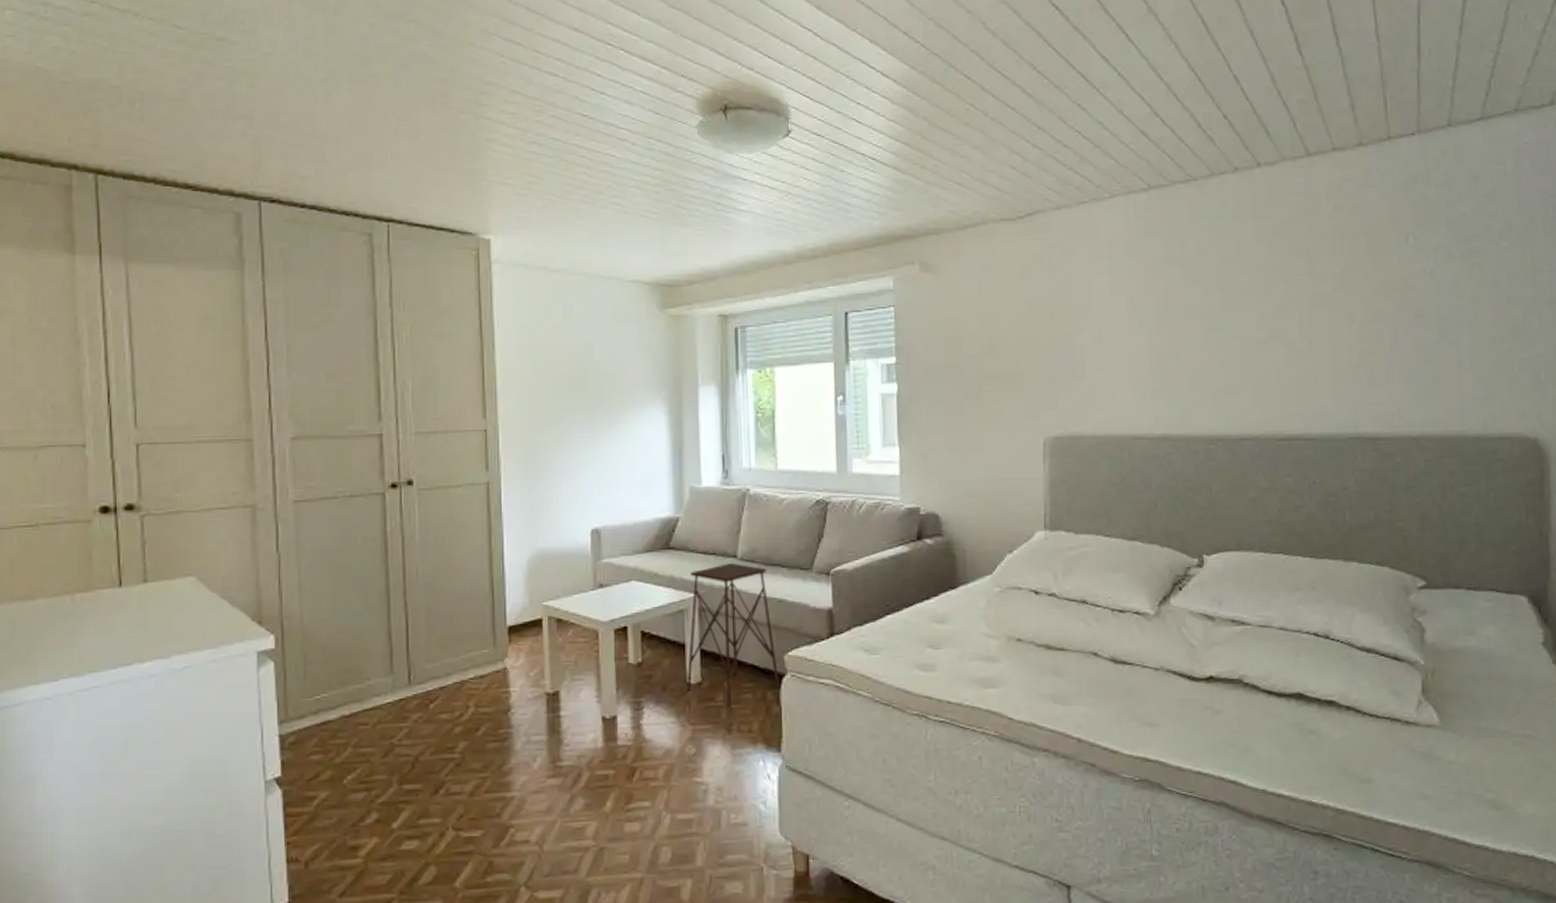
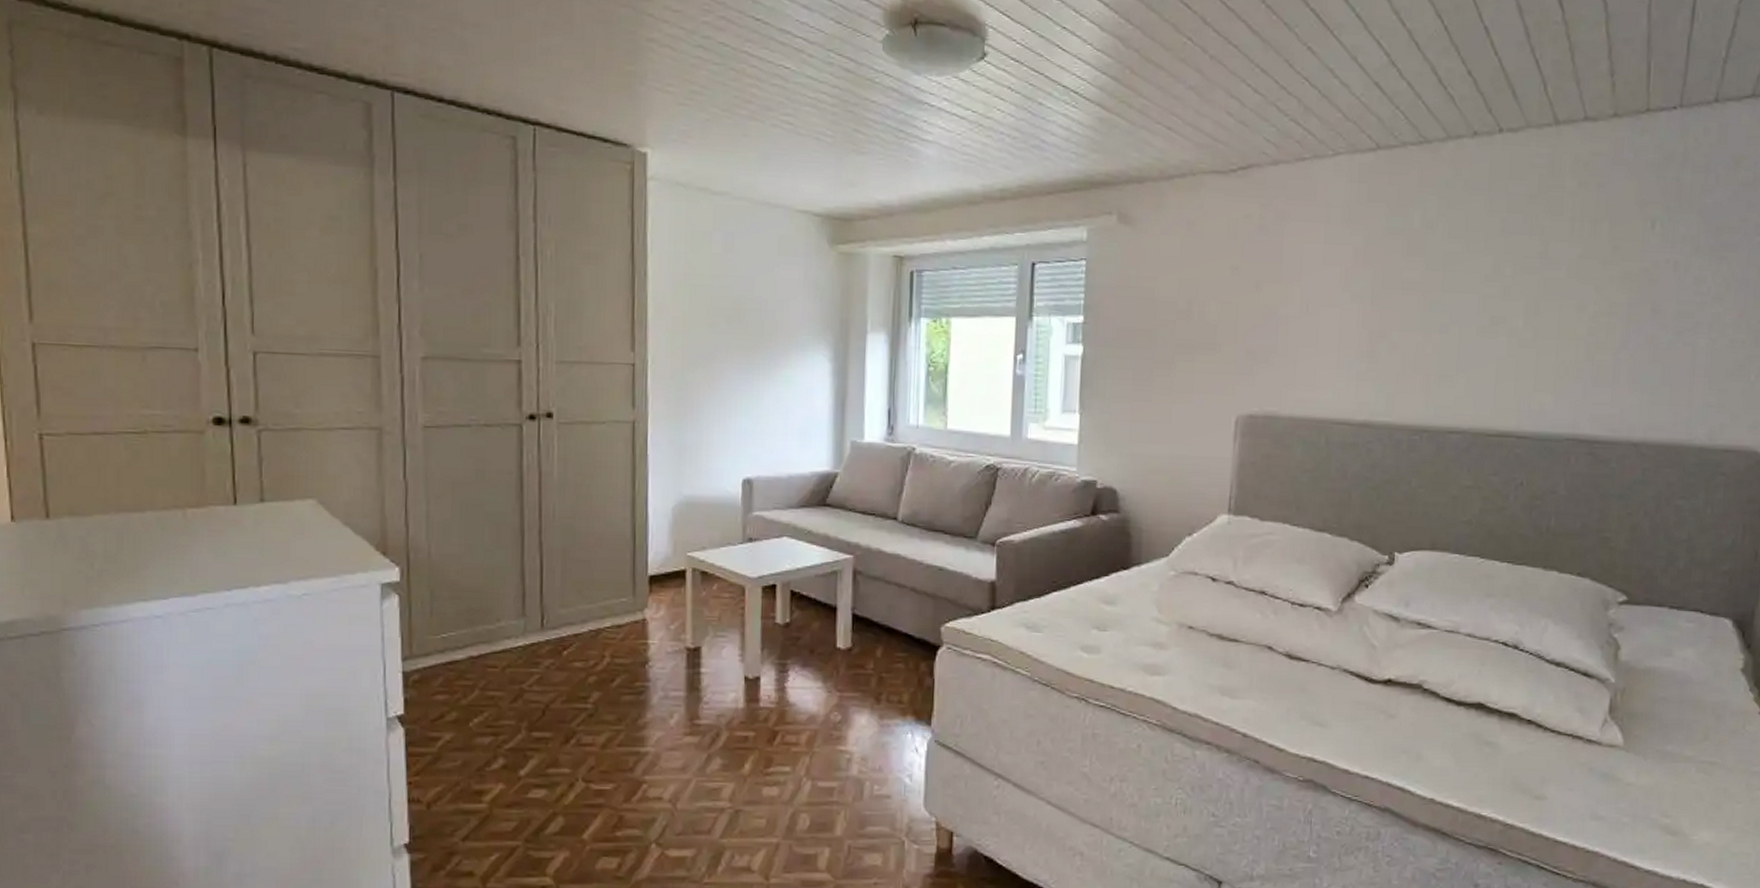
side table: present [687,562,780,706] -> none [836,524,934,675]

